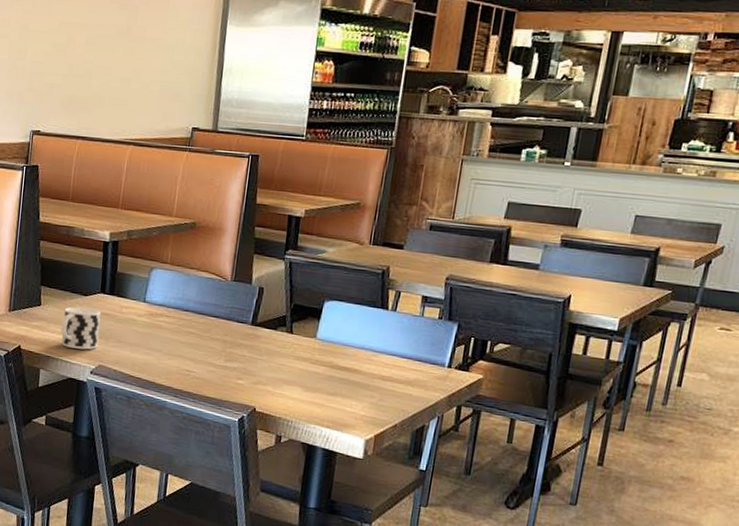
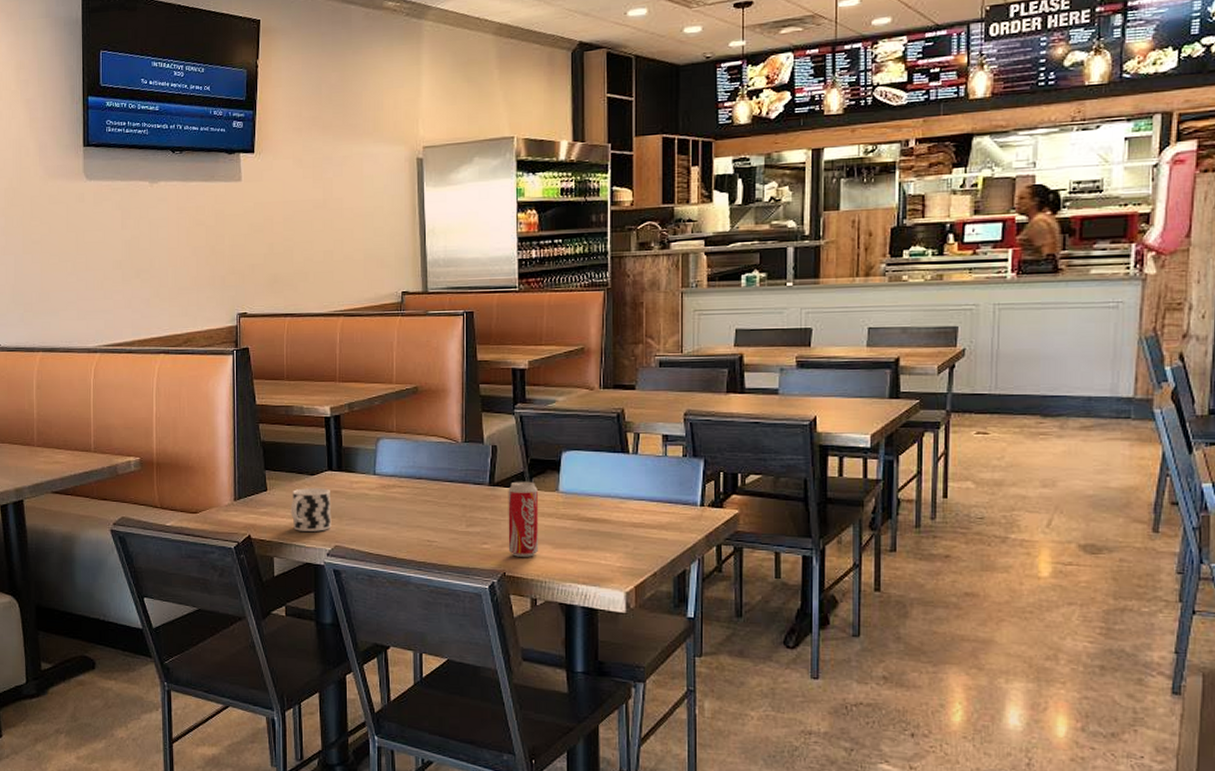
beverage can: none [261,324,297,397] -> present [508,481,539,557]

